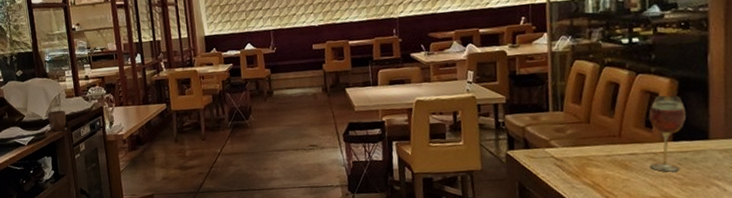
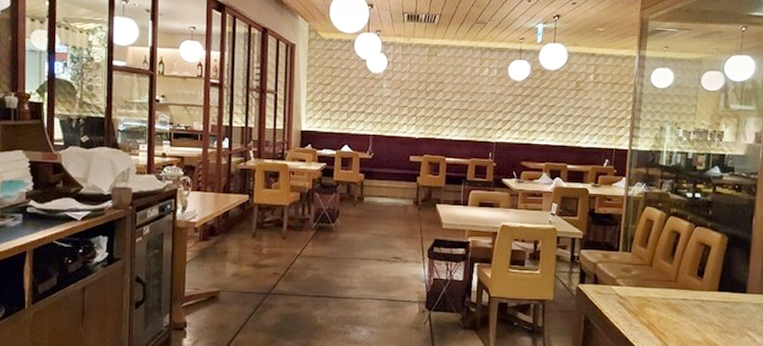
wineglass: present [649,95,686,172] -> none [697,248,731,319]

